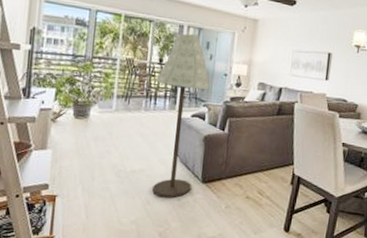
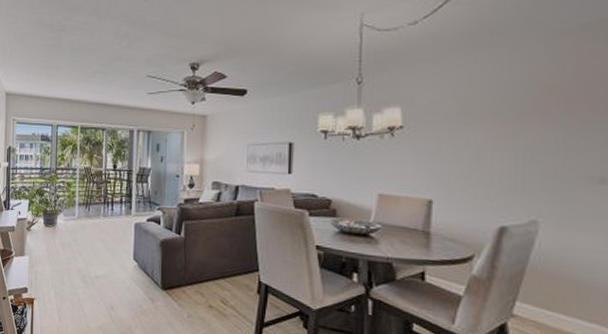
floor lamp: present [151,33,210,198] -> none [110,137,163,305]

